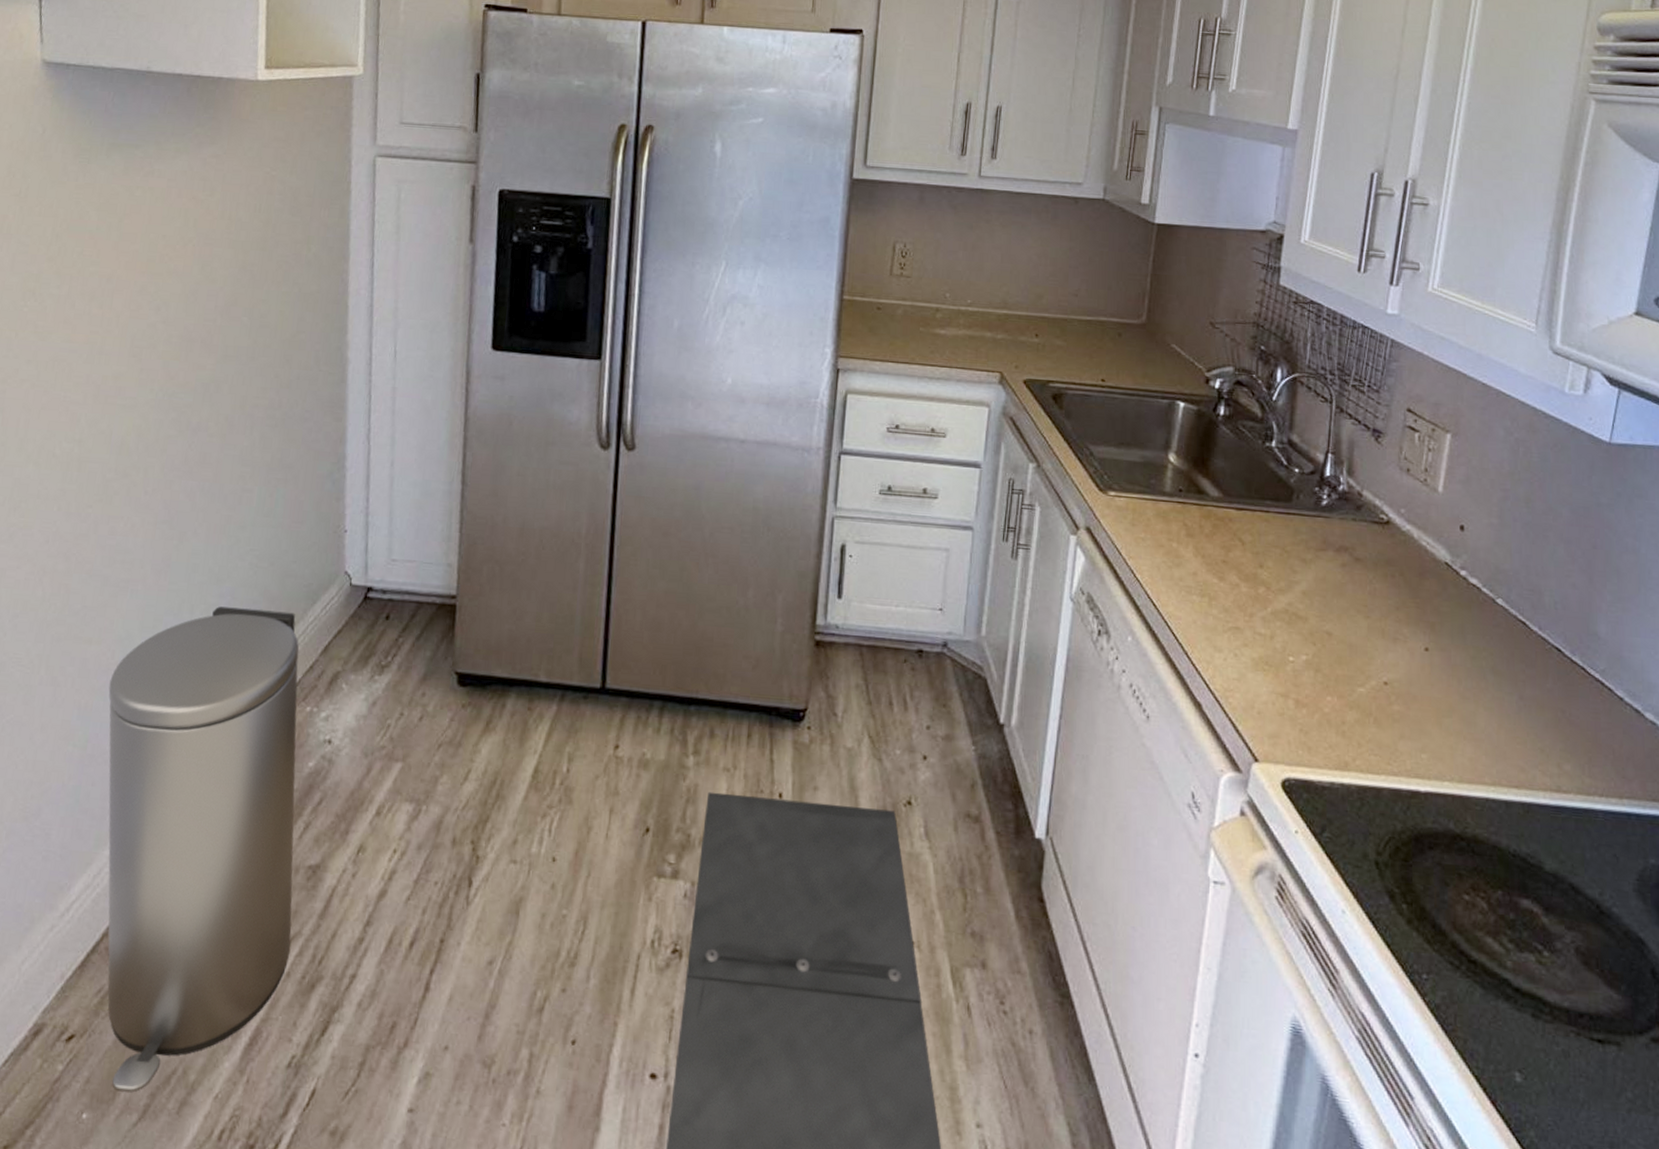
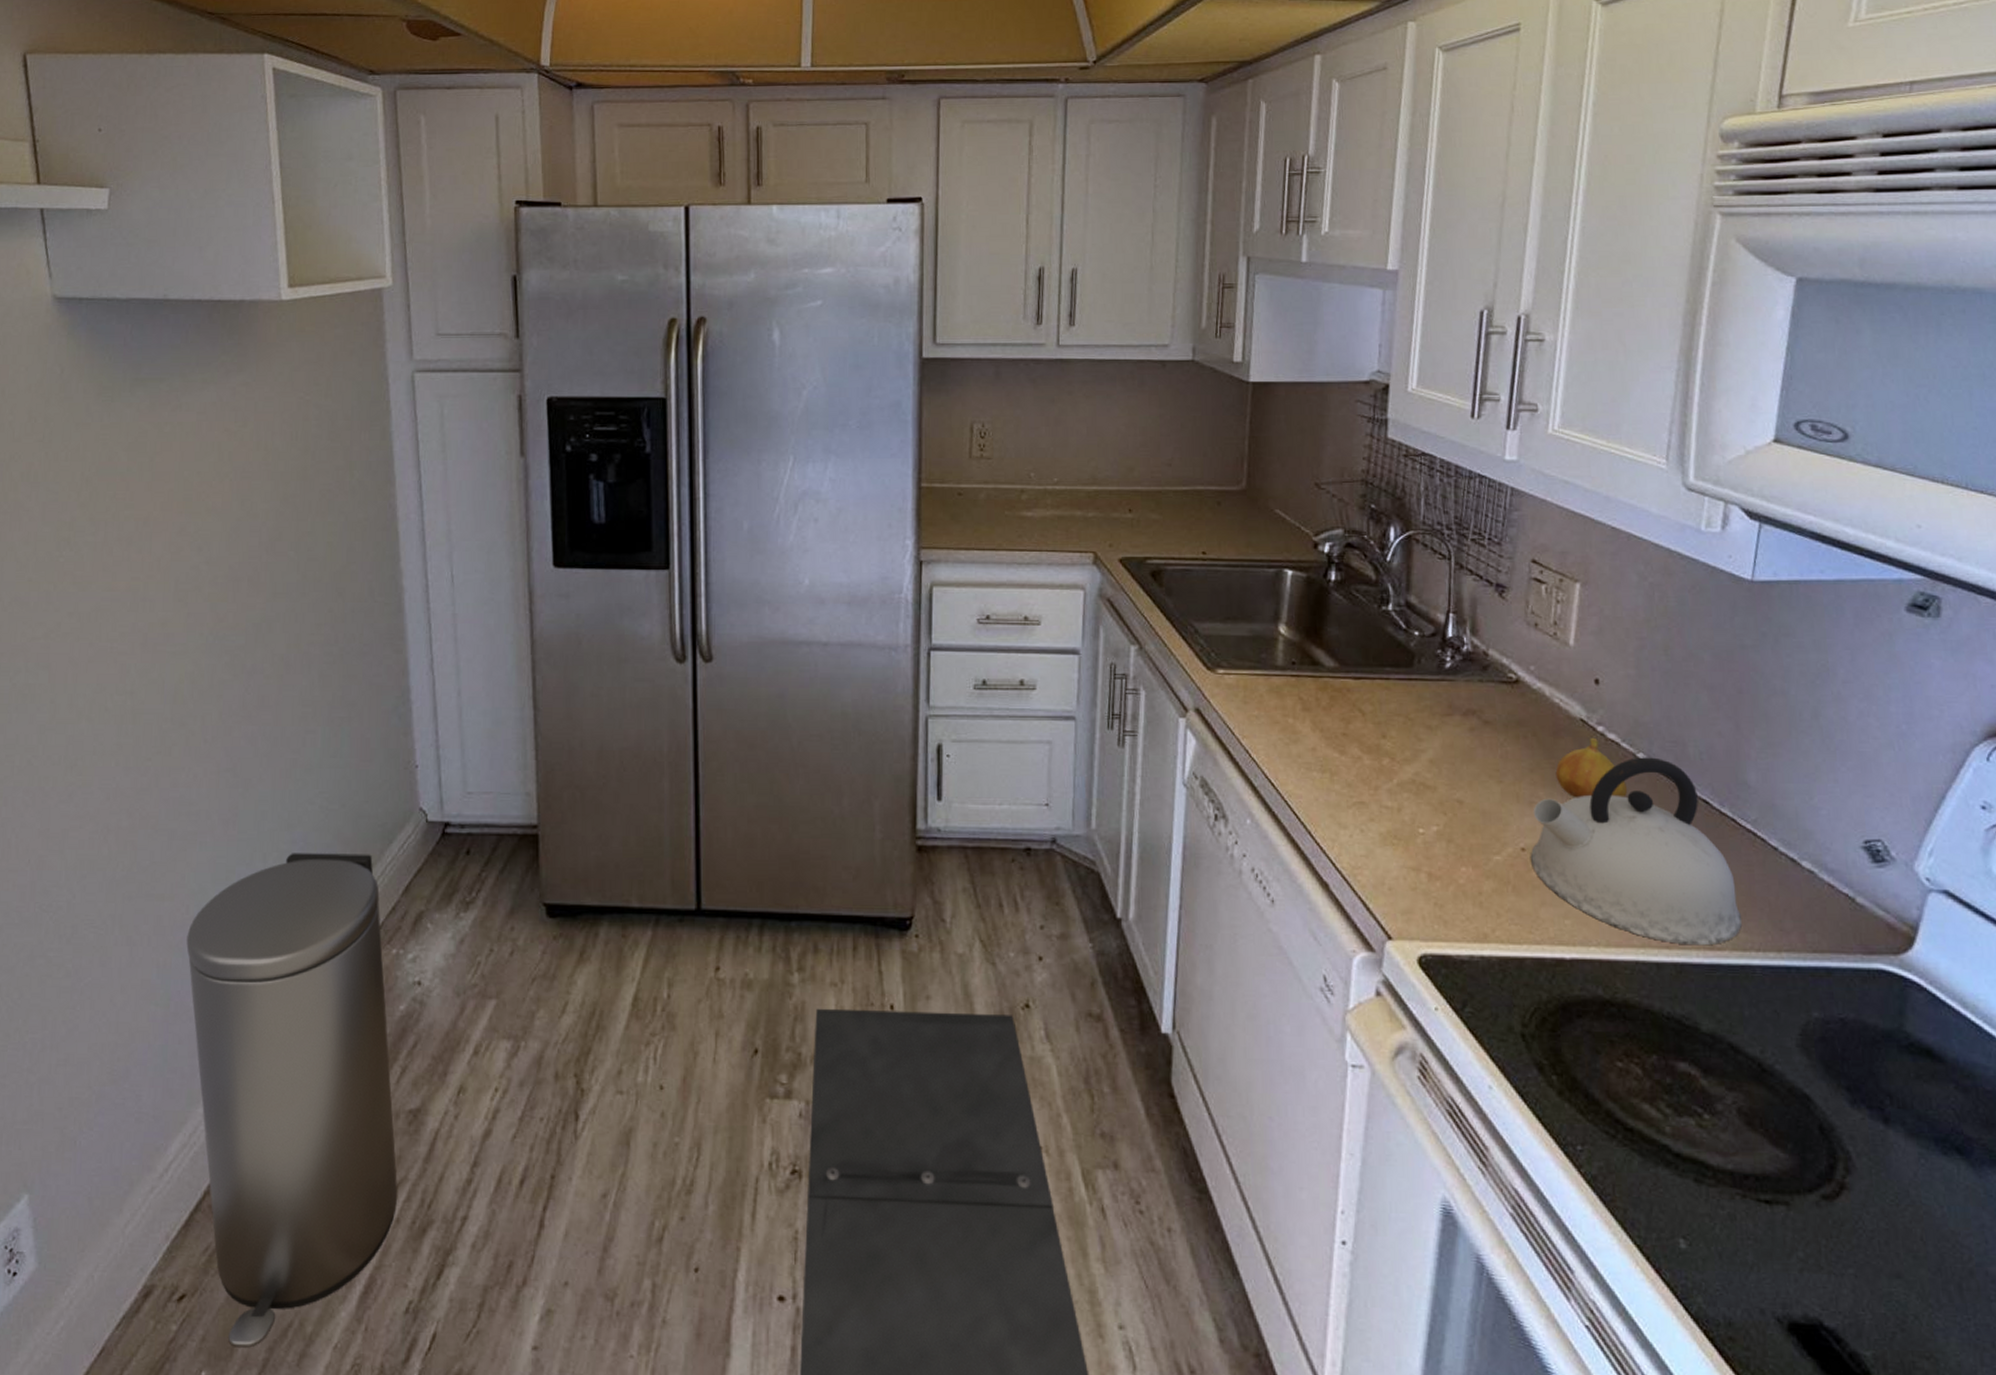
kettle: none [1392,602,1587,788] -> present [1530,757,1742,946]
fruit: none [1419,580,1486,640] -> present [1555,737,1628,798]

